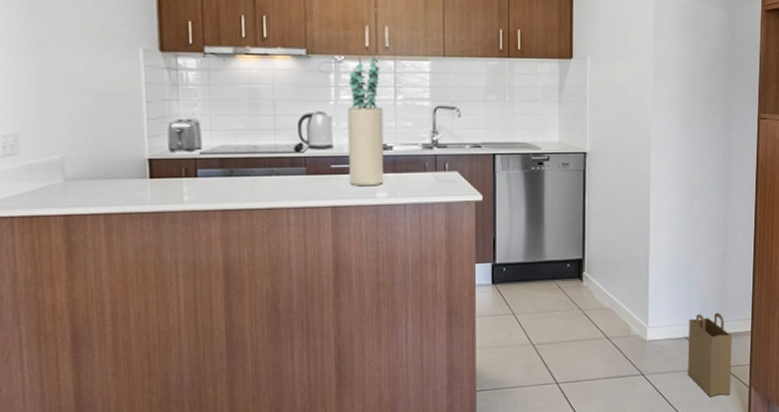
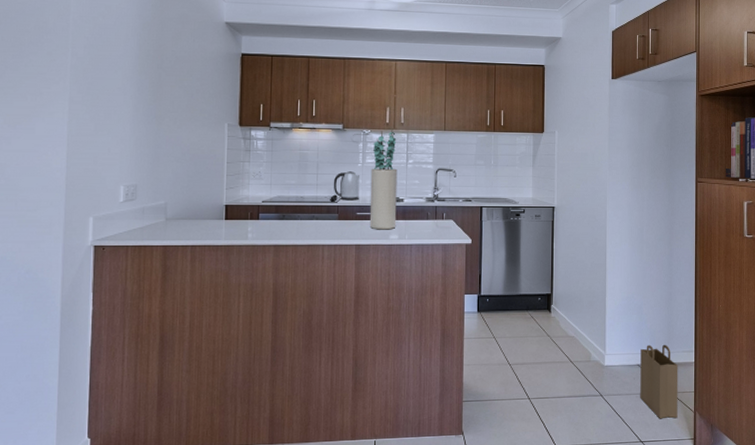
toaster: present [167,118,203,152] -> none [240,175,265,200]

